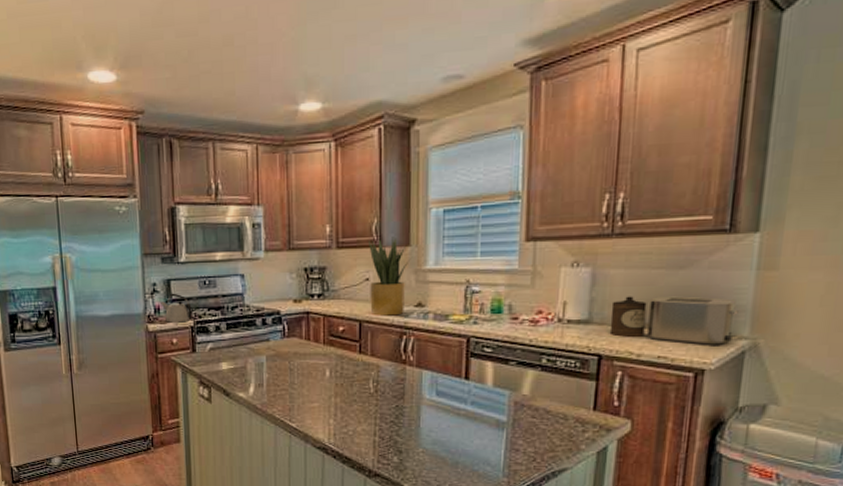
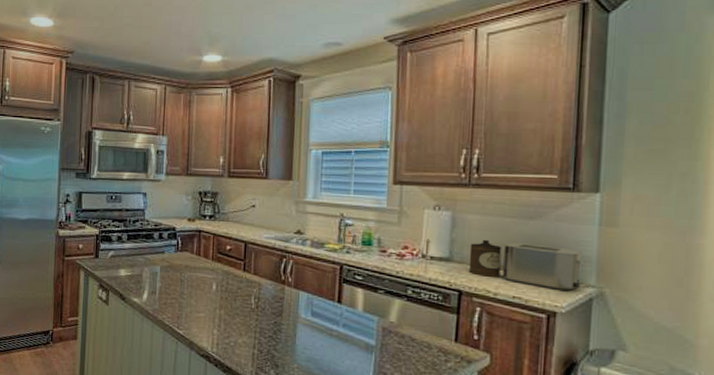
kettle: present [161,293,192,324] -> none [72,204,99,232]
planter: present [369,236,411,316] -> none [255,171,293,240]

